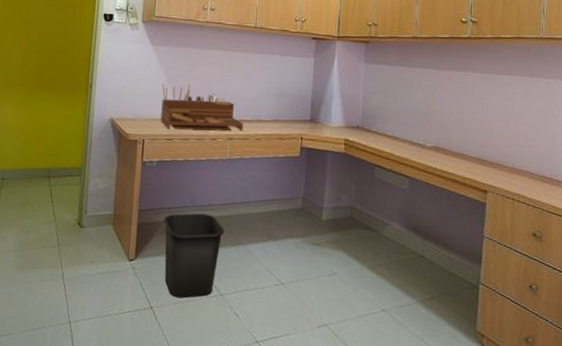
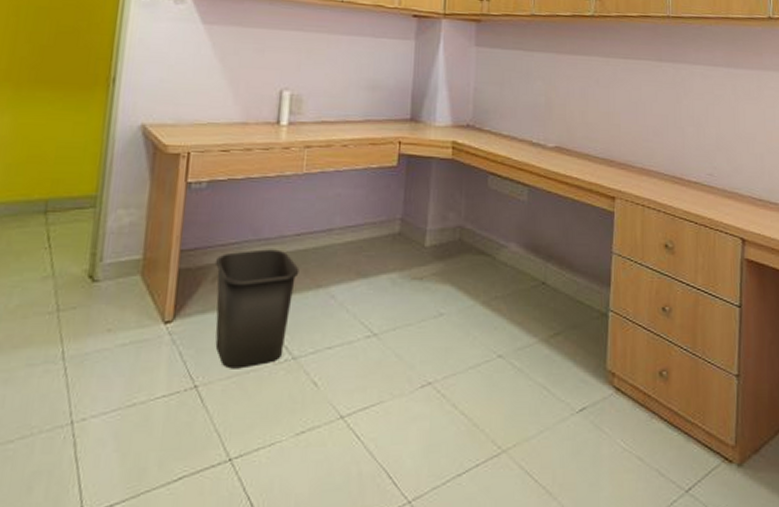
desk organizer: present [160,83,243,132] -> none [213,75,326,138]

